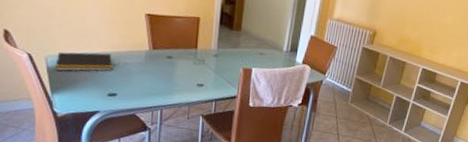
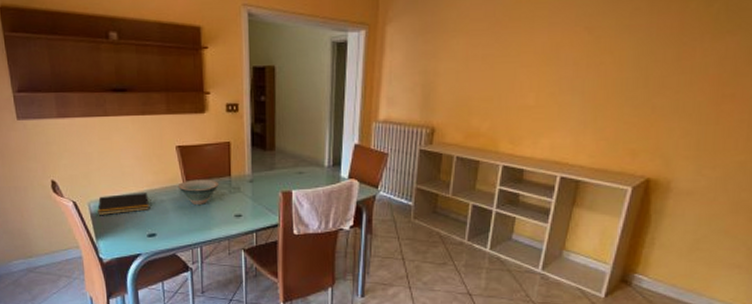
bowl: none [143,47,185,72] -> present [177,179,219,205]

